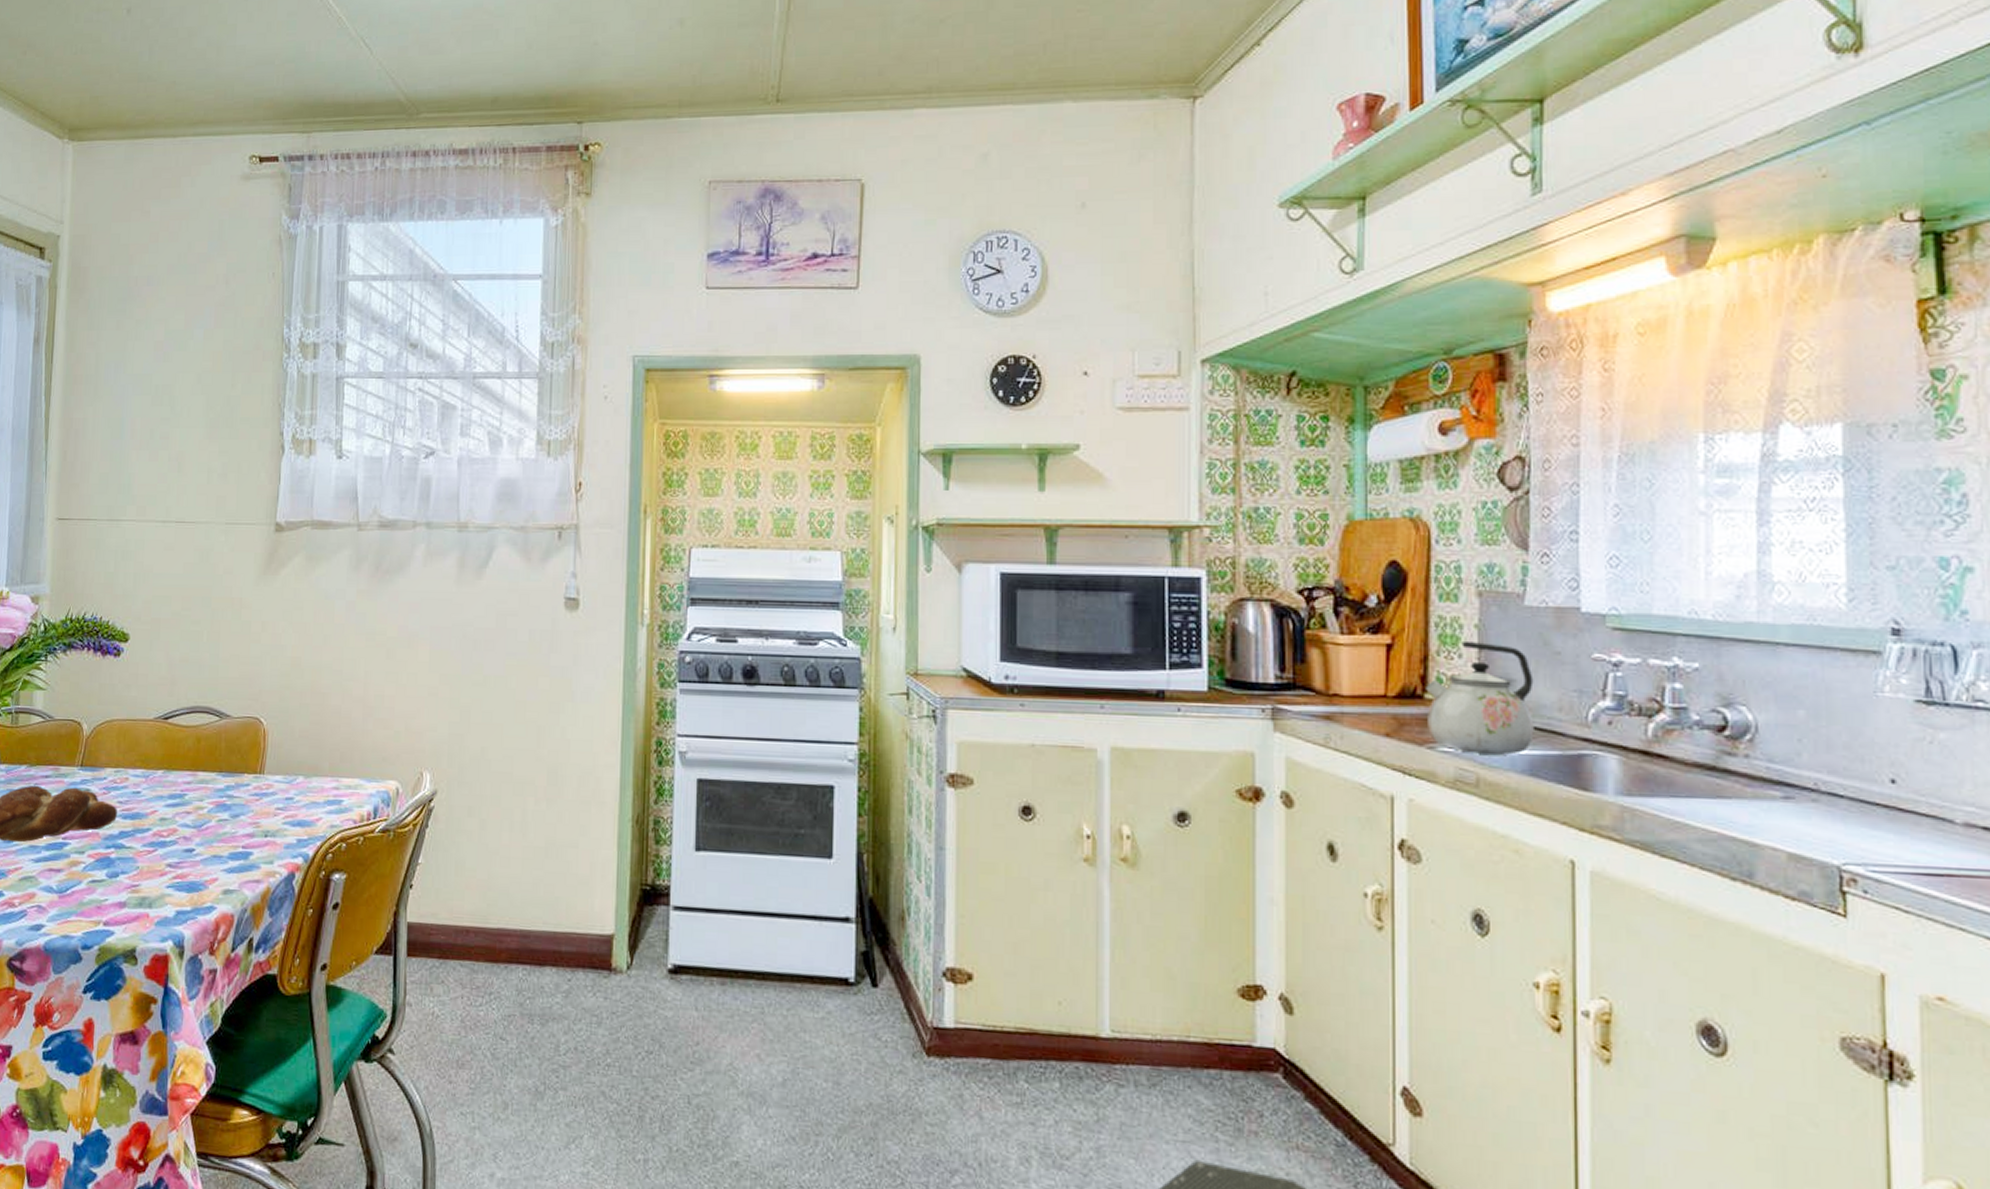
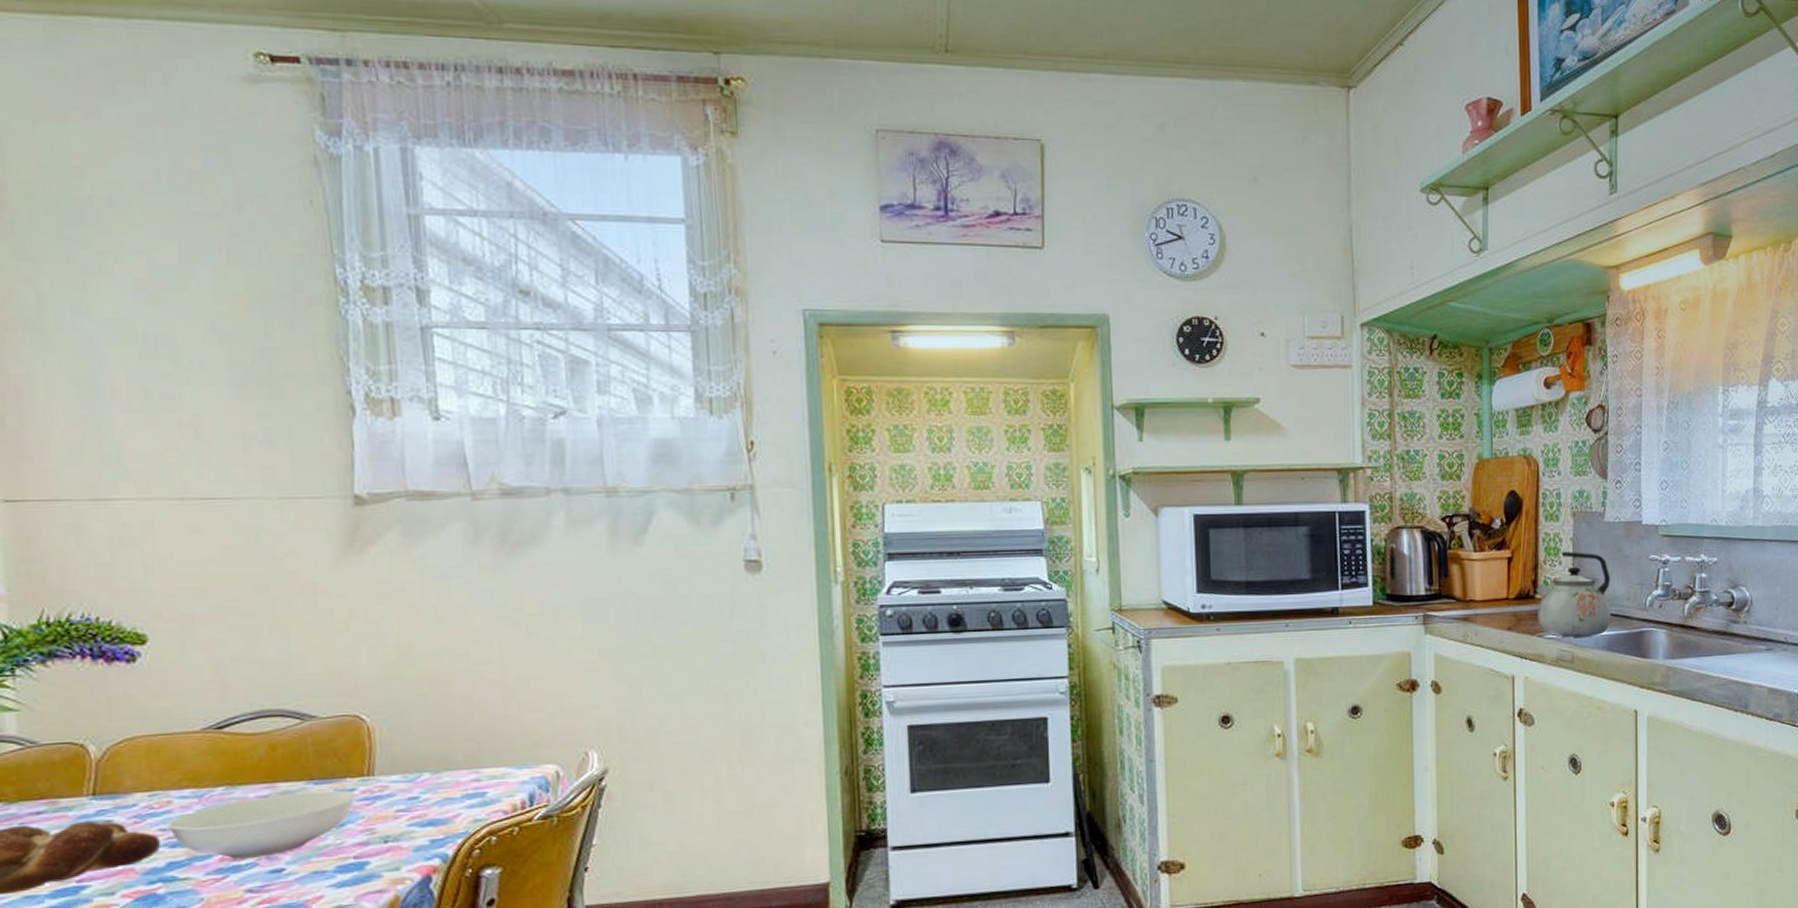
bowl: none [123,782,251,837] -> present [166,790,358,859]

